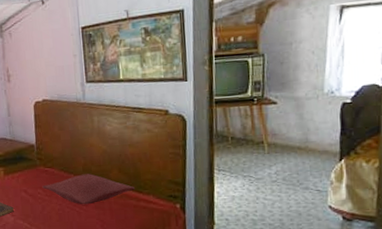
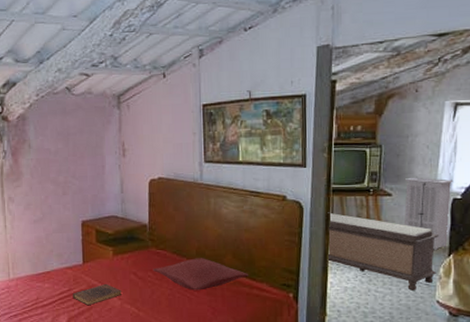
bench: none [211,123,329,197] -> present [326,212,440,291]
storage cabinet: none [289,83,342,156] -> present [403,177,454,250]

